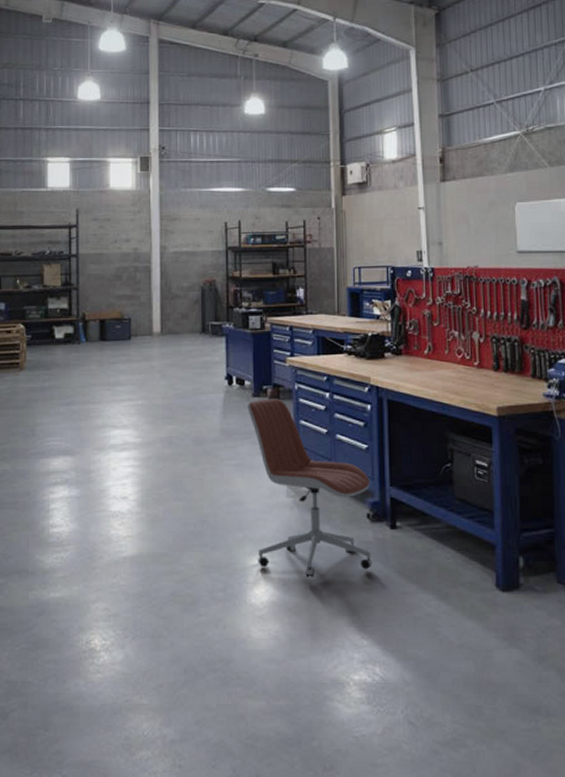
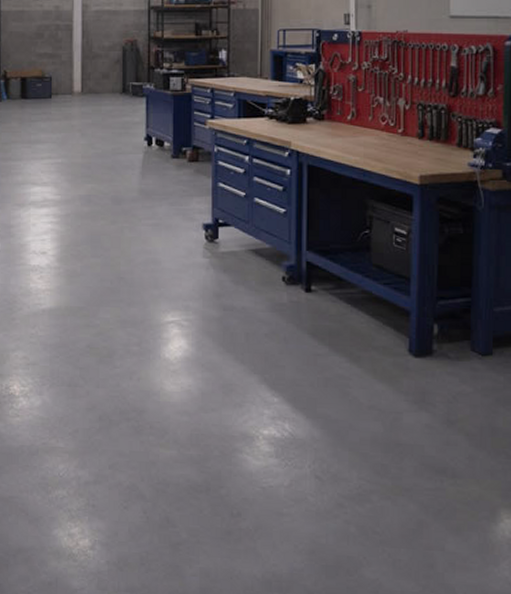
office chair: present [247,398,373,577] -> none [166,160,287,336]

